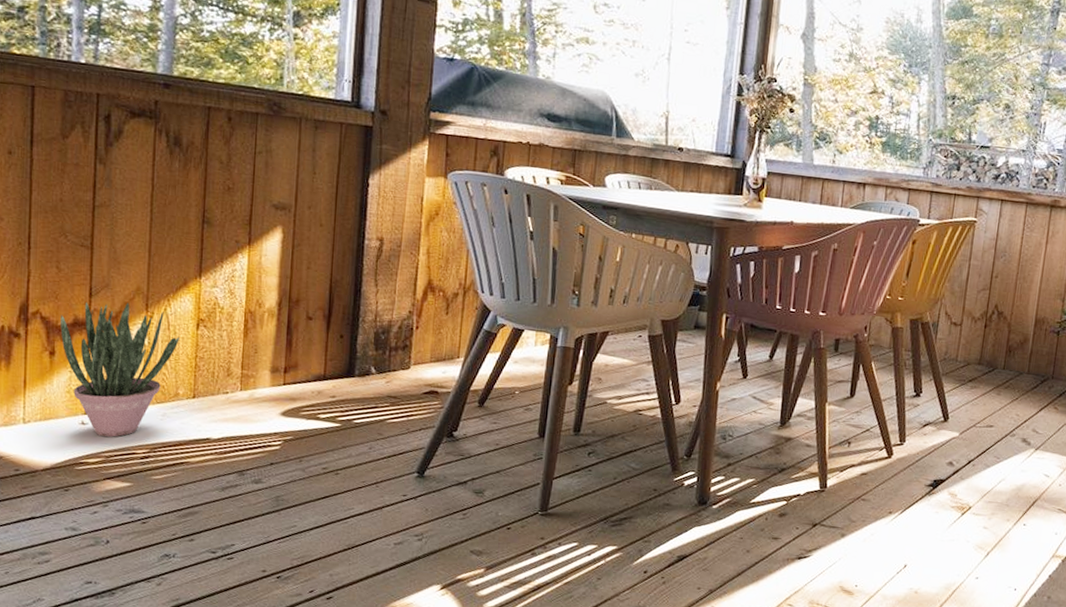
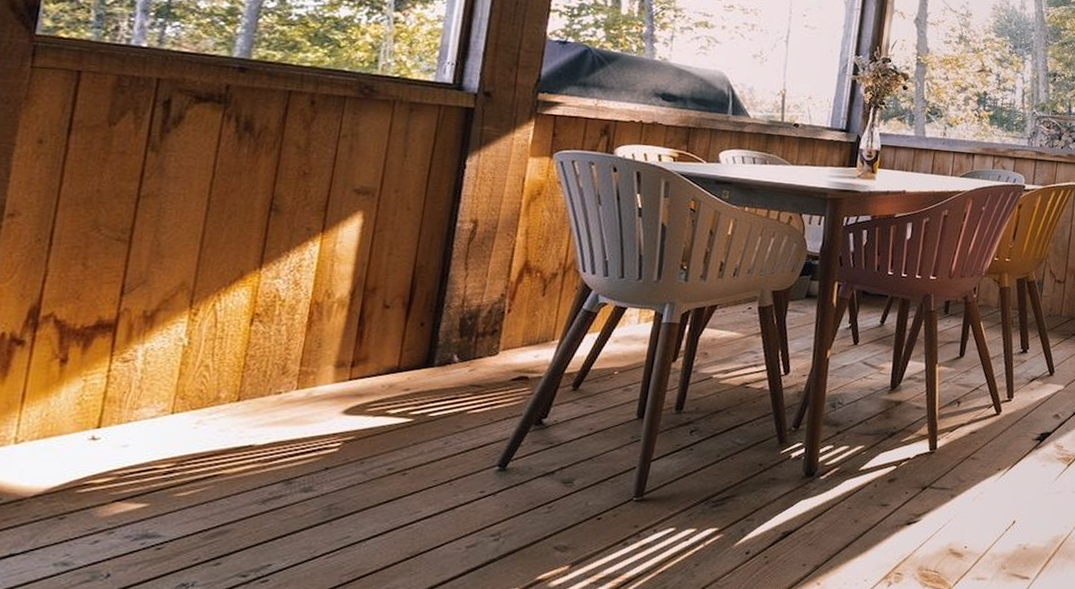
potted plant: present [60,301,179,438] -> none [78,299,228,453]

